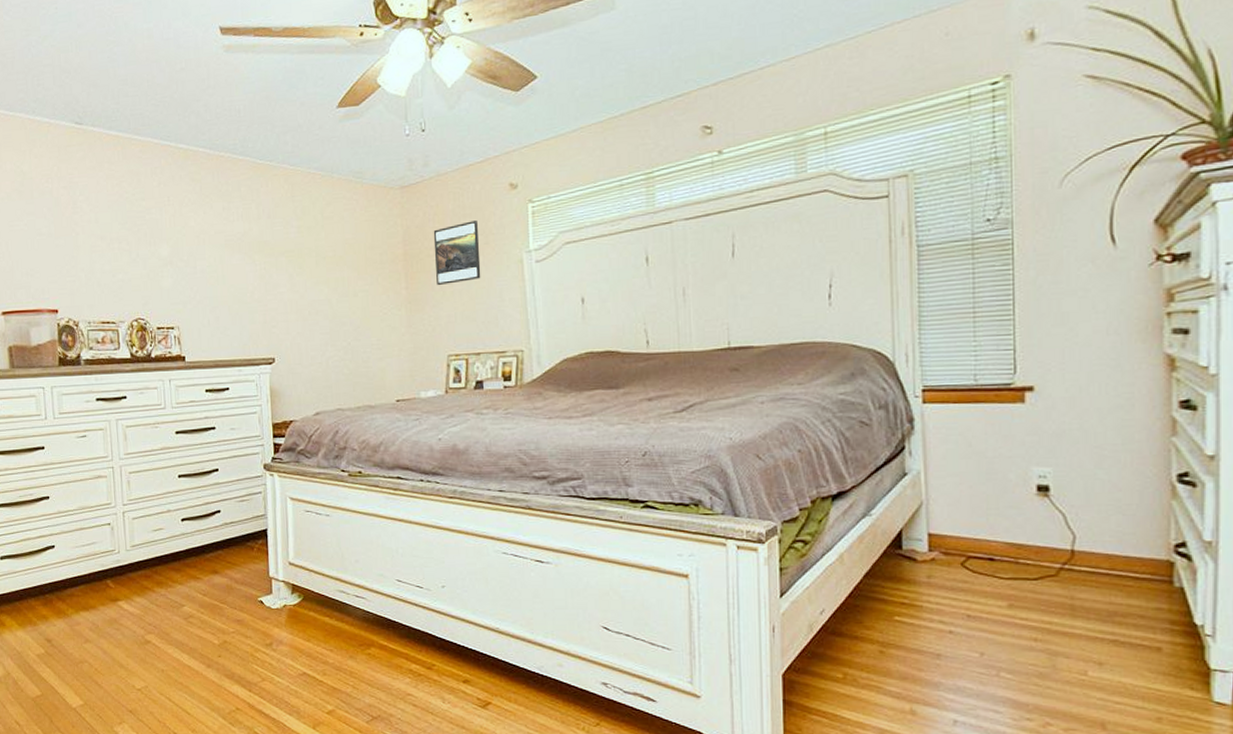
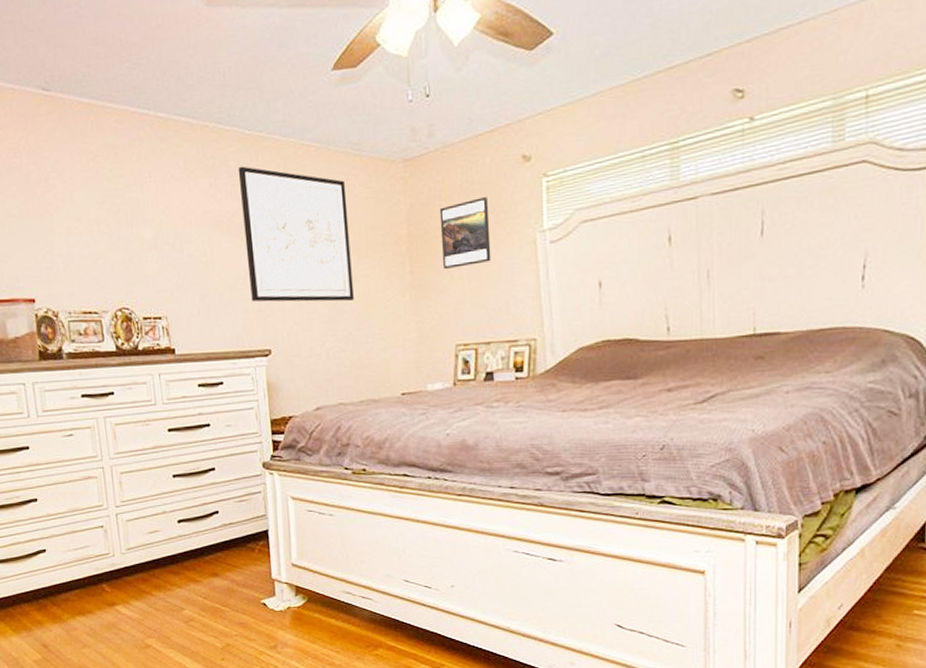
wall art: none [249,191,353,314] -> present [238,166,354,302]

